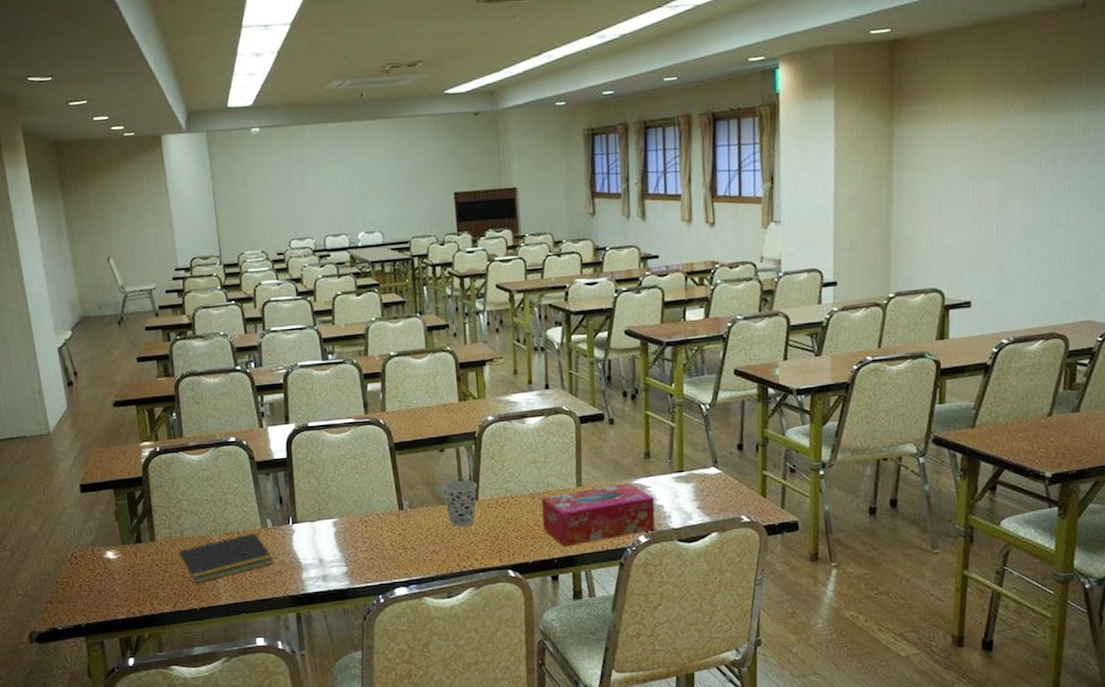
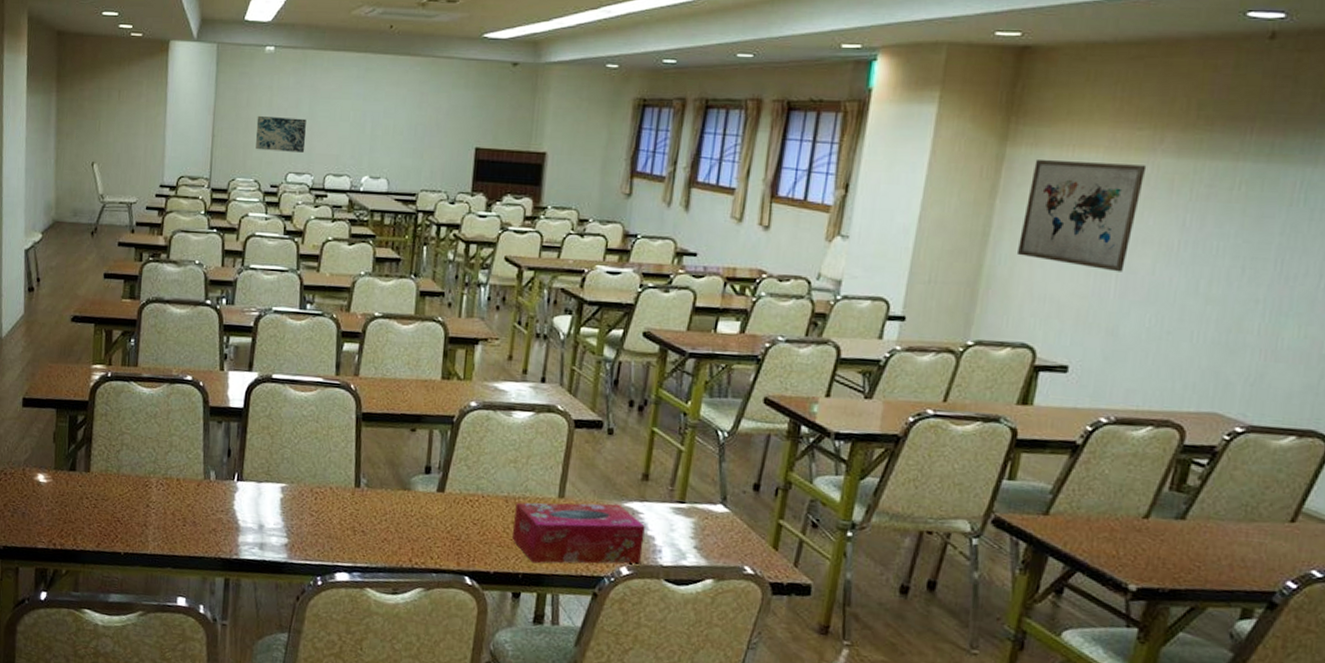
notepad: present [178,532,274,583] -> none [109,482,211,526]
wall art: none [254,189,303,224] -> present [255,115,306,153]
cup: present [442,480,477,527] -> none [406,465,446,519]
wall art: none [915,126,1005,218] -> present [1016,160,1147,272]

